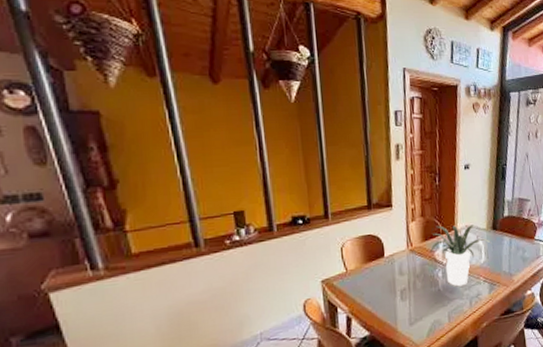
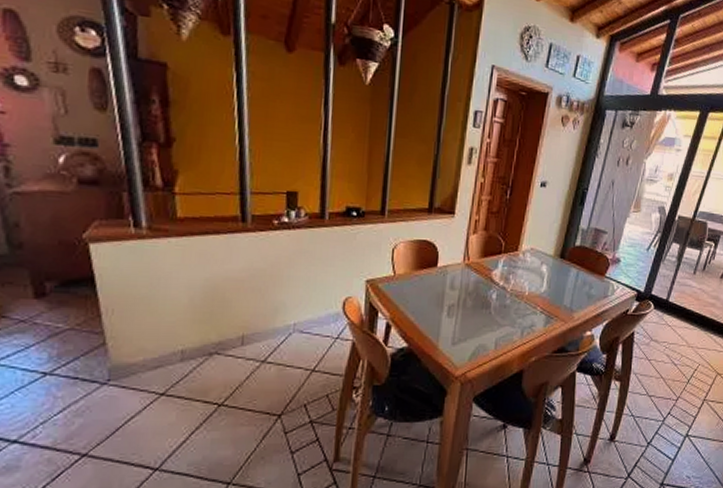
potted plant: present [426,224,494,287] -> none [486,243,558,313]

